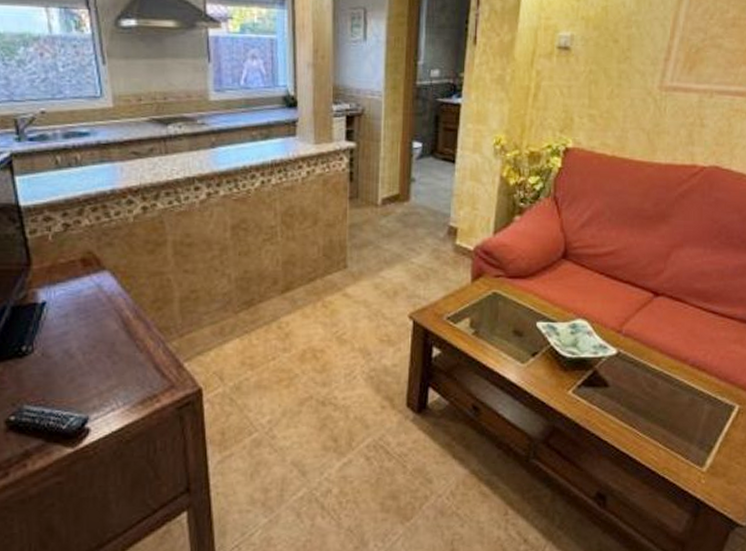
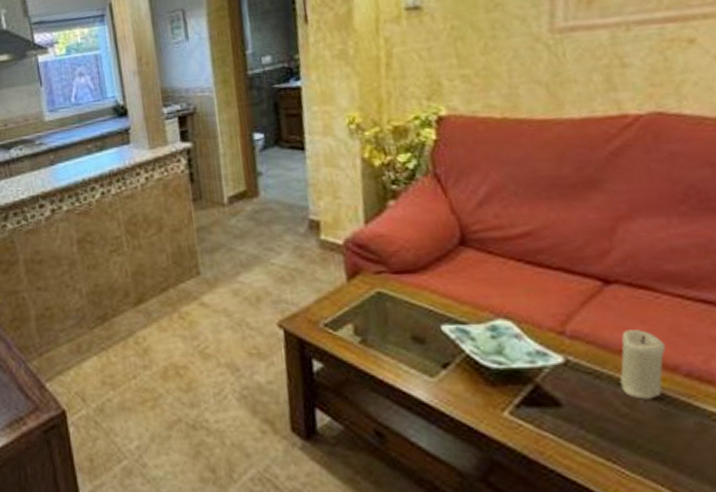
candle: none [649,331,683,382] -> present [619,330,666,400]

